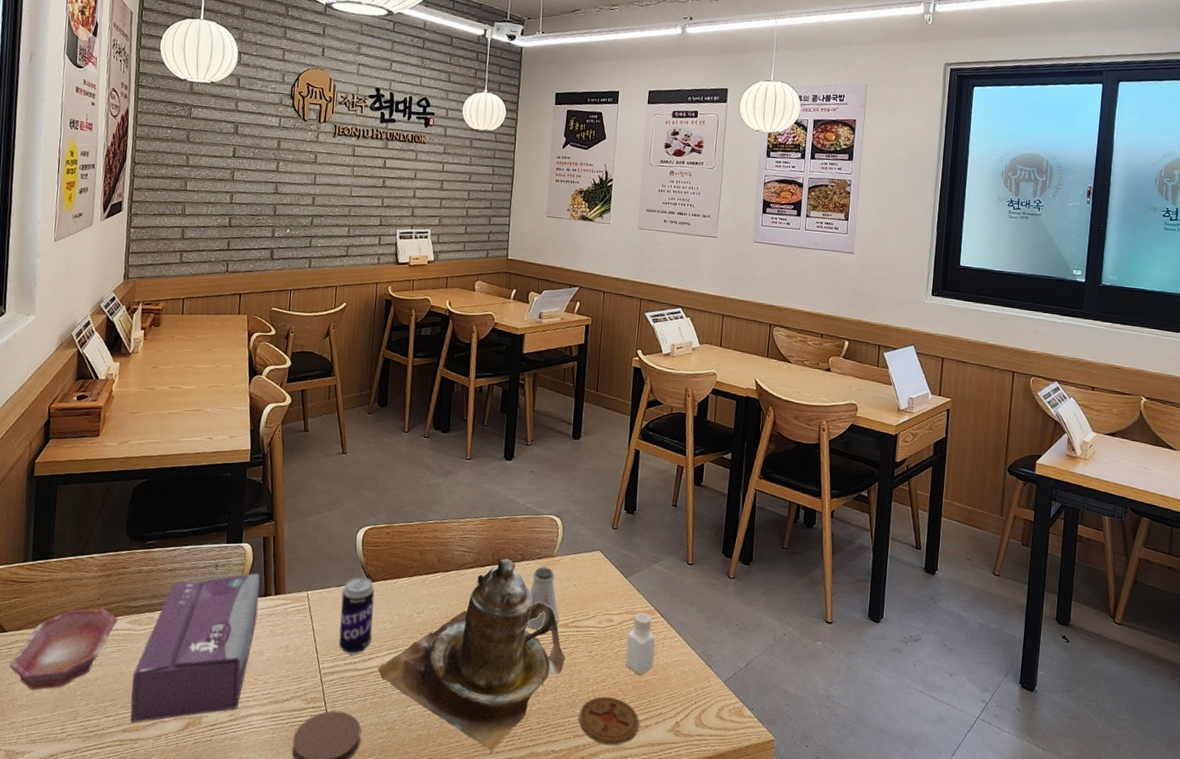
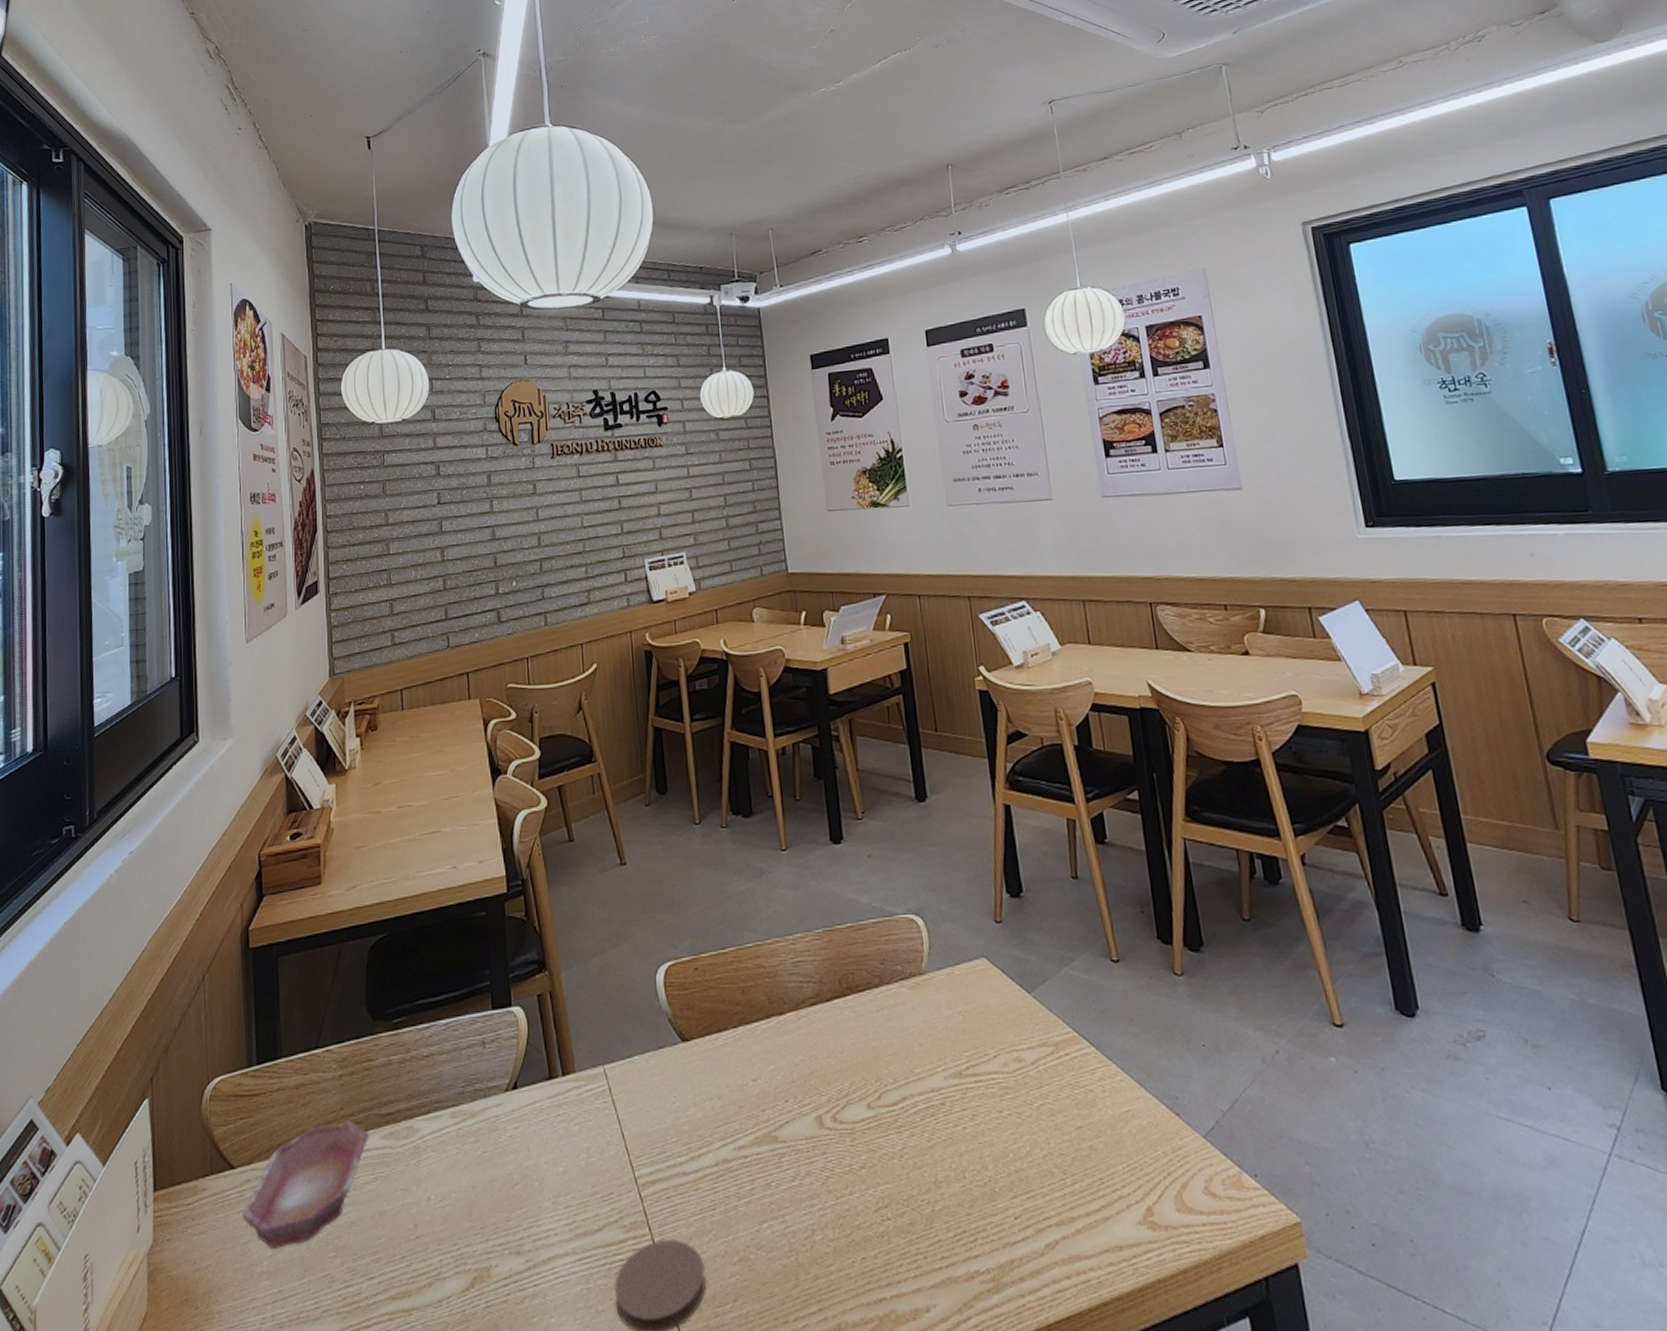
tissue box: present [130,573,260,723] -> none [395,1047,544,1286]
beverage can: present [338,576,375,655] -> none [649,1035,699,1152]
teapot: present [378,559,565,751] -> none [712,985,968,1281]
saltshaker: present [527,566,559,631] -> none [898,990,947,1087]
coaster: present [579,697,639,745] -> none [1003,1179,1094,1254]
pepper shaker: present [625,612,656,675] -> none [1047,1041,1096,1139]

